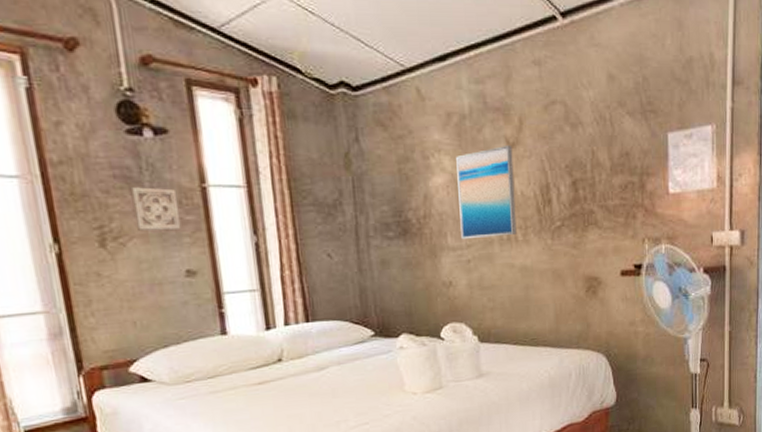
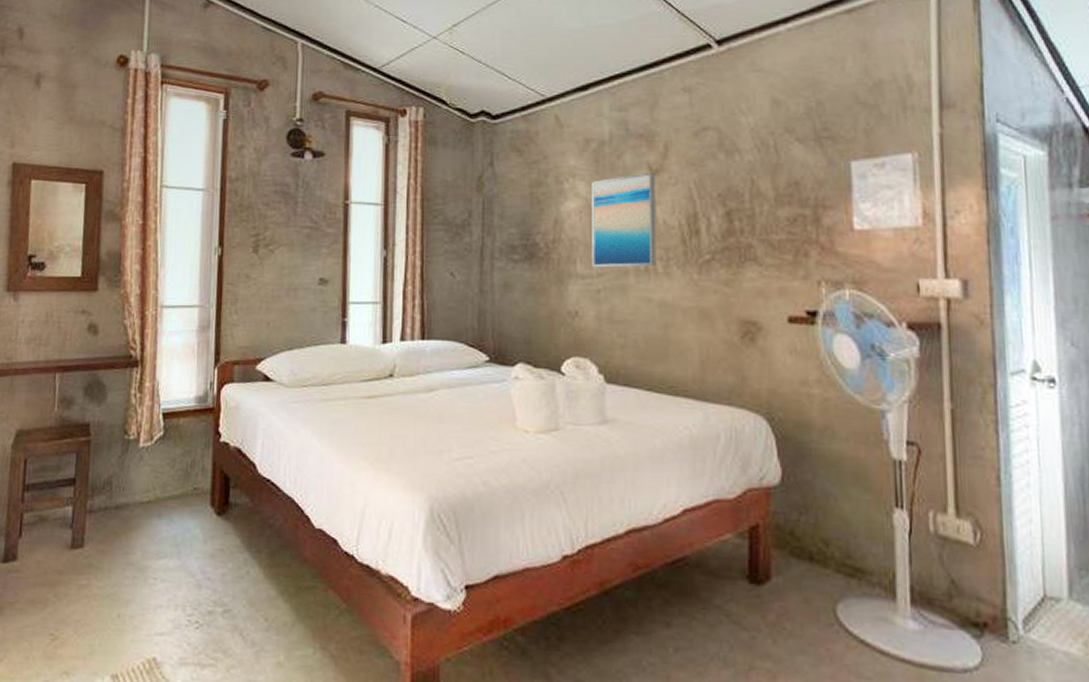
wall ornament: present [130,187,181,231] -> none [285,202,323,242]

